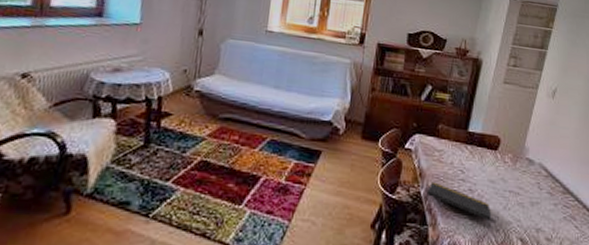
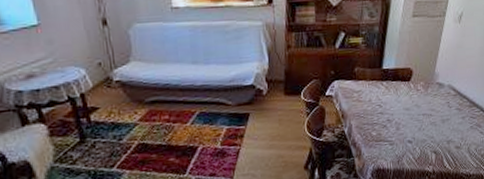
notepad: present [427,181,492,229] -> none [350,119,409,149]

